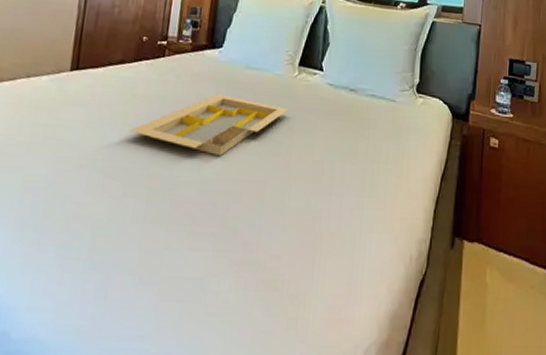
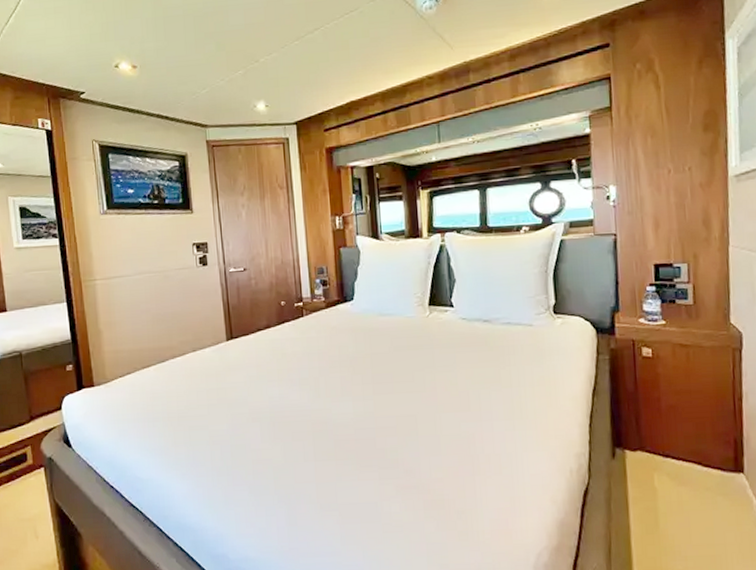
serving tray: present [130,94,288,157] -> none [287,343,426,398]

